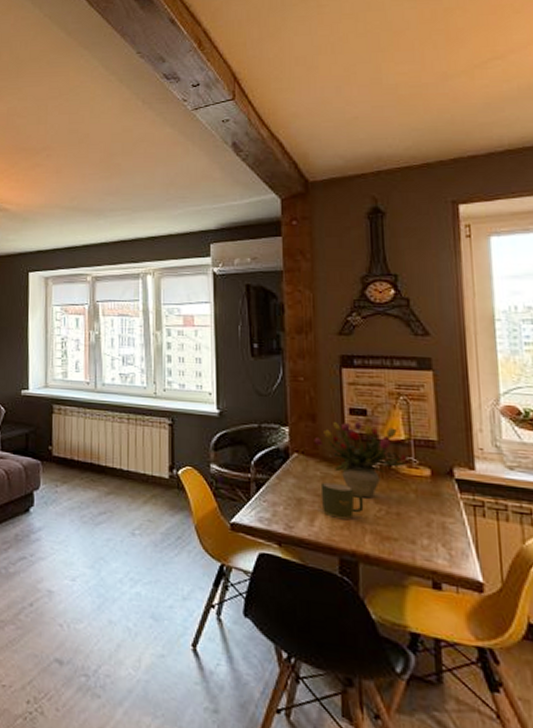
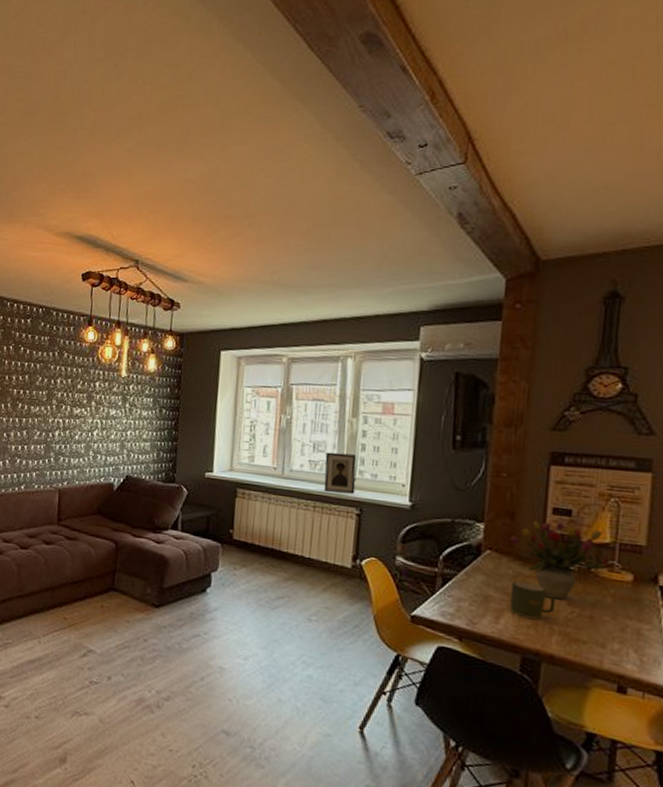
picture frame: none [134,364,165,405] -> present [323,452,357,494]

